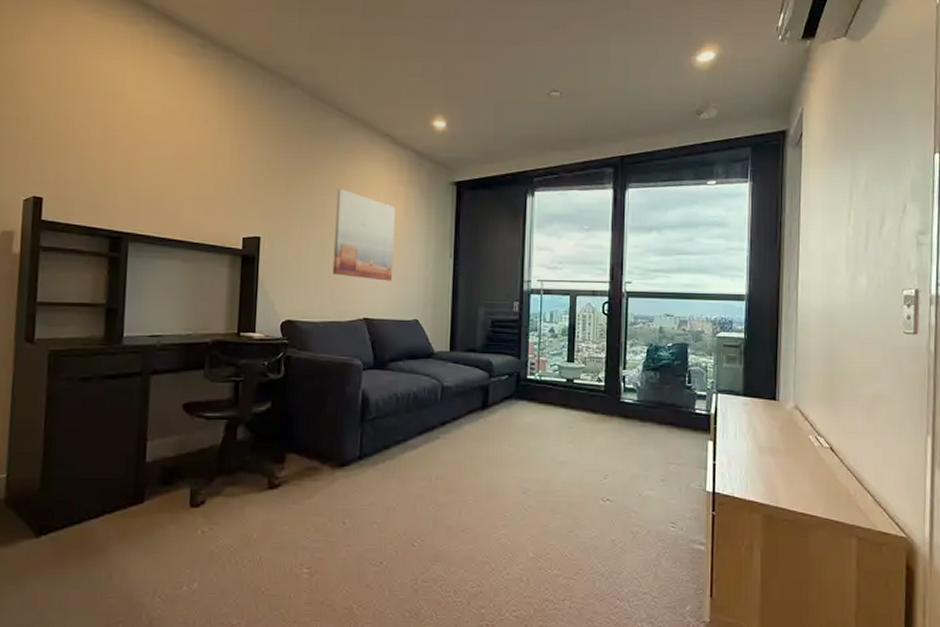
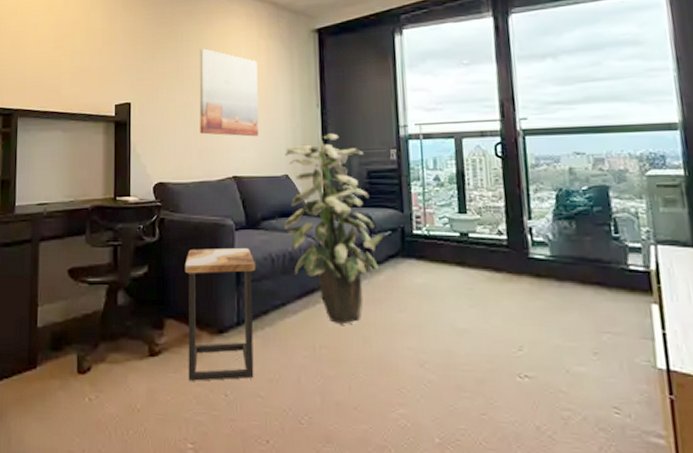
side table: none [307,386,380,512] -> present [184,248,255,382]
indoor plant: none [410,283,501,458] -> present [283,133,384,325]

